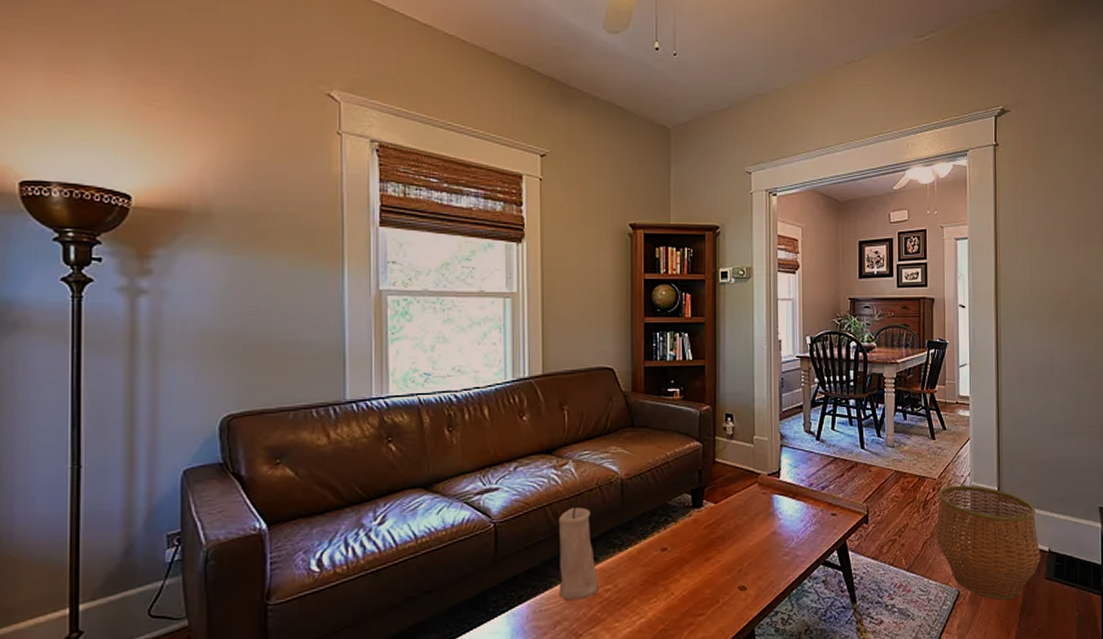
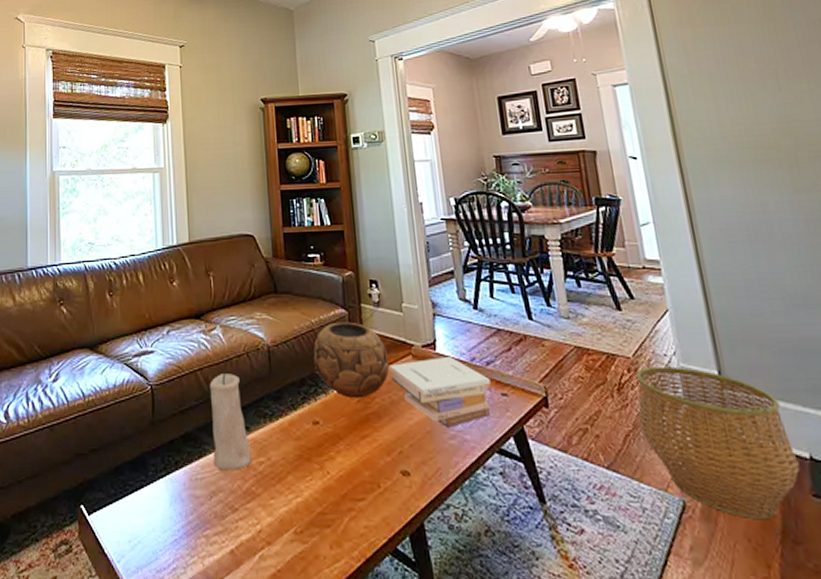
decorative bowl: none [666,454,737,525] -> present [313,322,390,399]
books: none [736,482,823,546] -> present [388,355,491,427]

